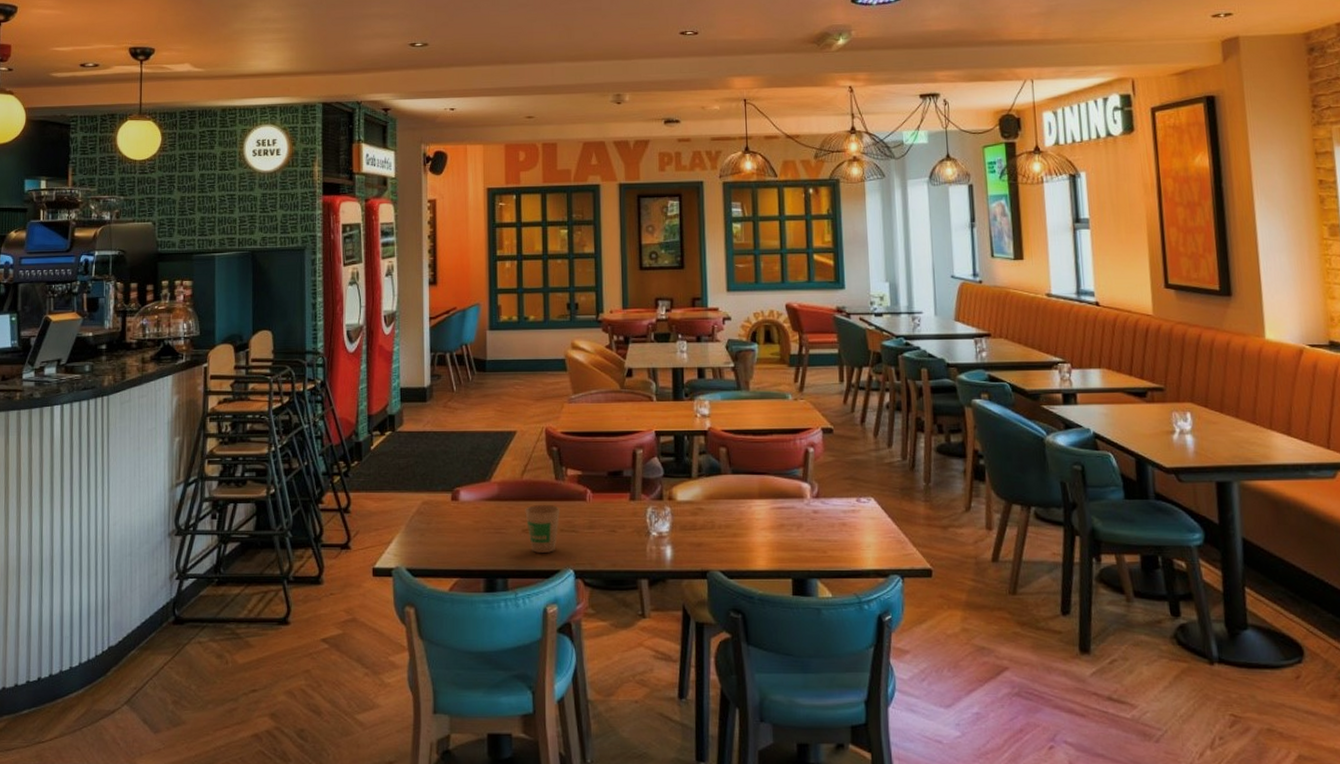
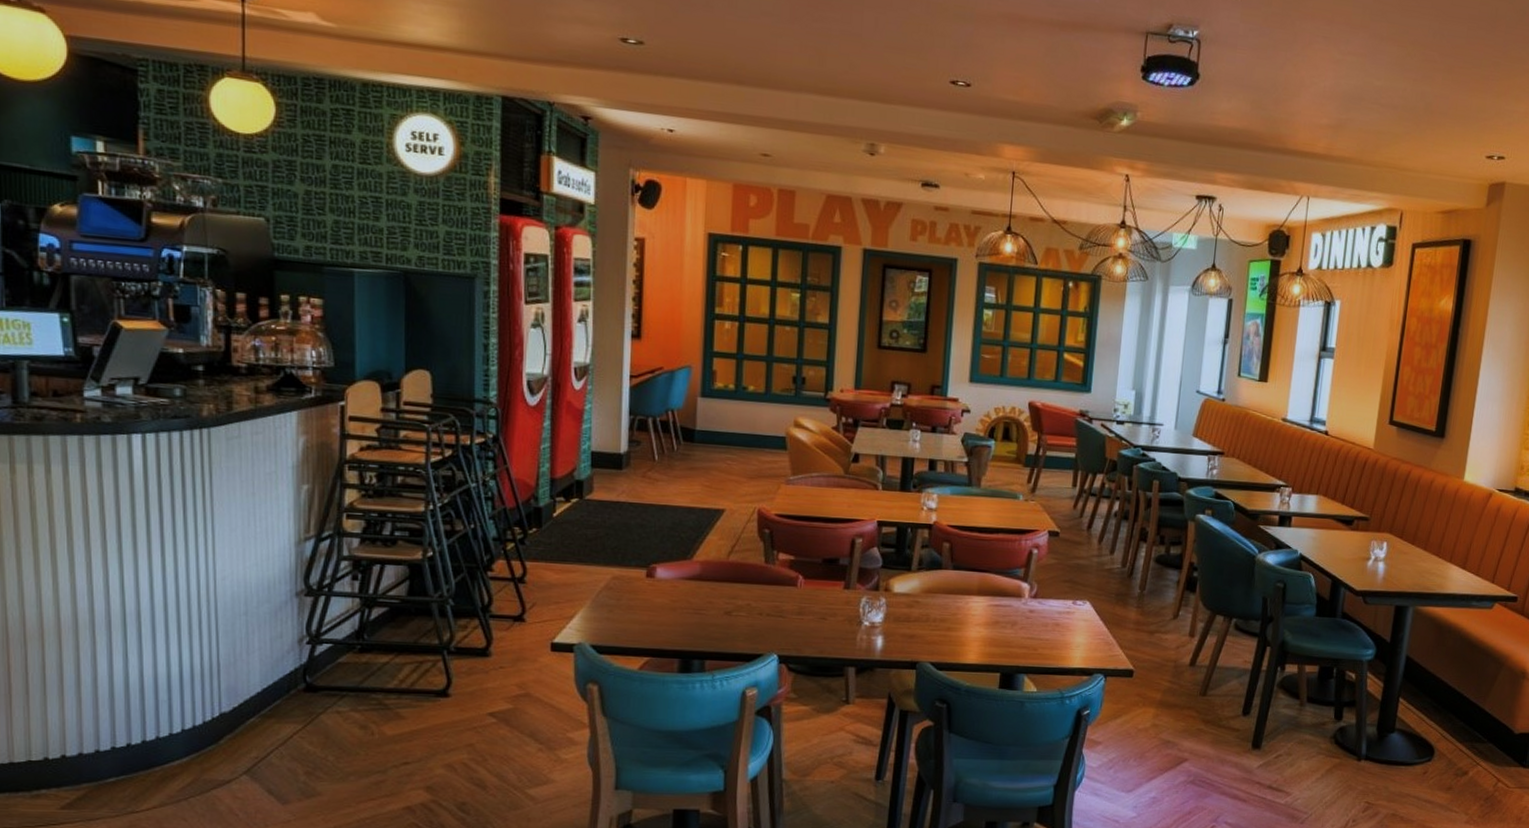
paper cup: present [525,504,561,553] -> none [729,587,769,637]

